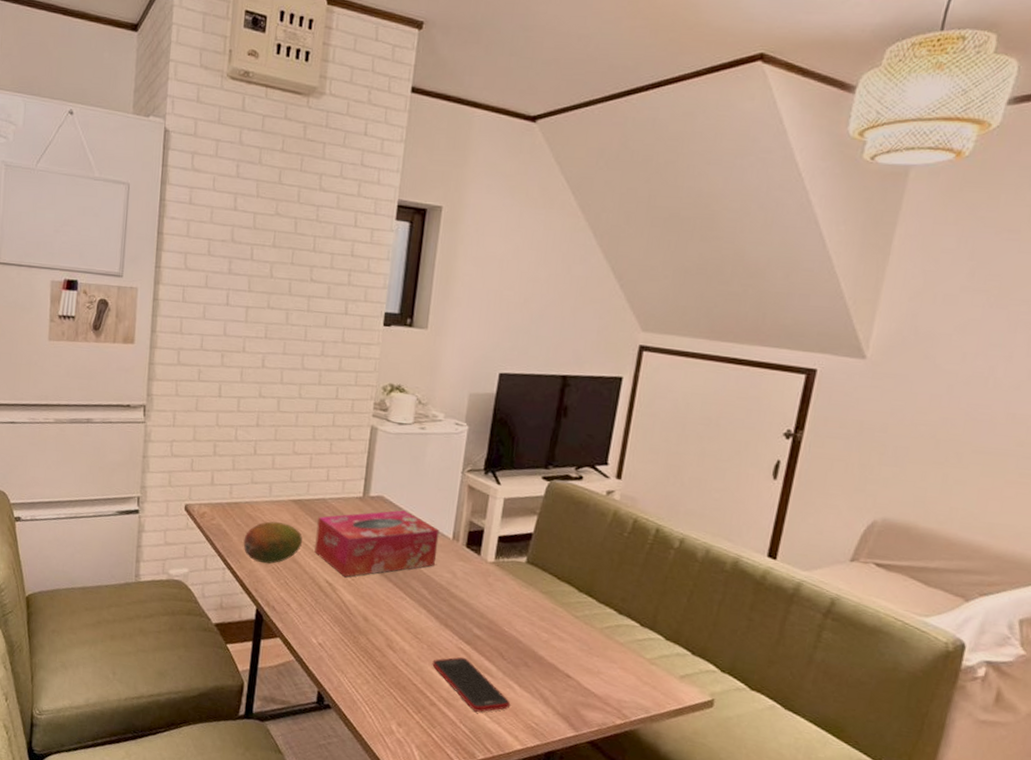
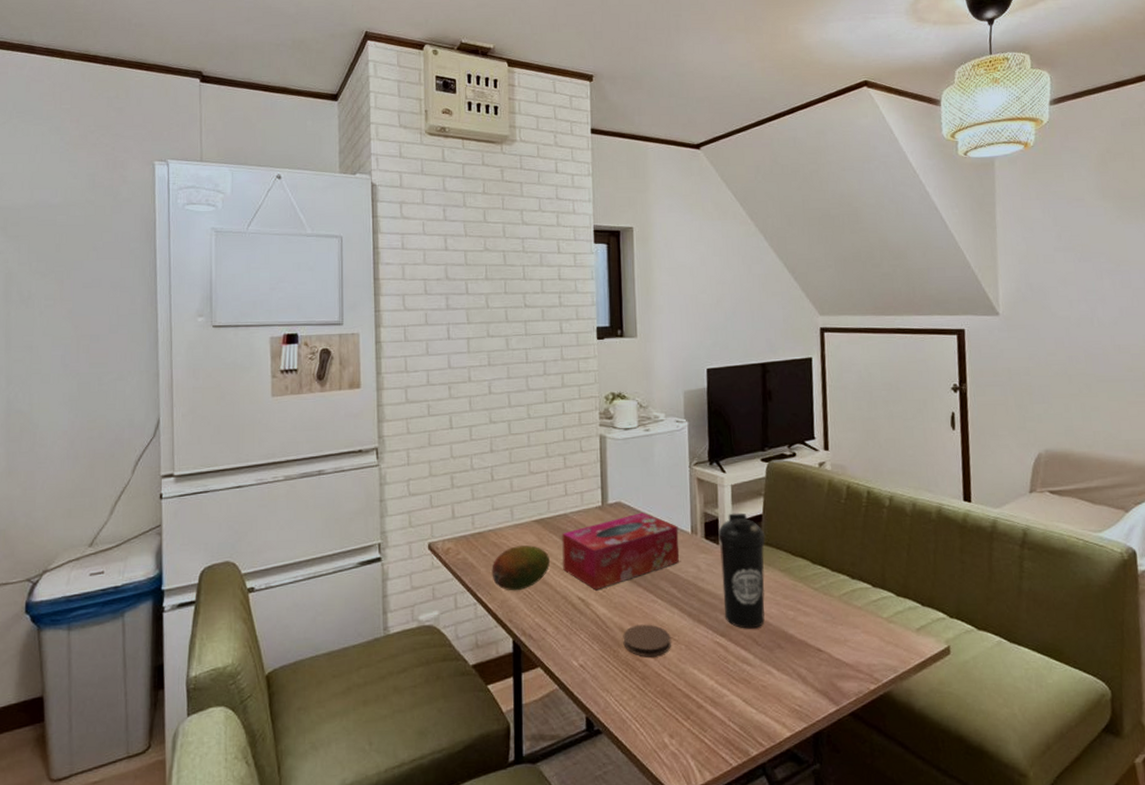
coaster: none [364,616,414,650] -> present [623,624,671,657]
cell phone: present [432,657,511,712] -> none [693,650,773,705]
water bottle: none [474,526,532,643] -> present [718,512,766,629]

